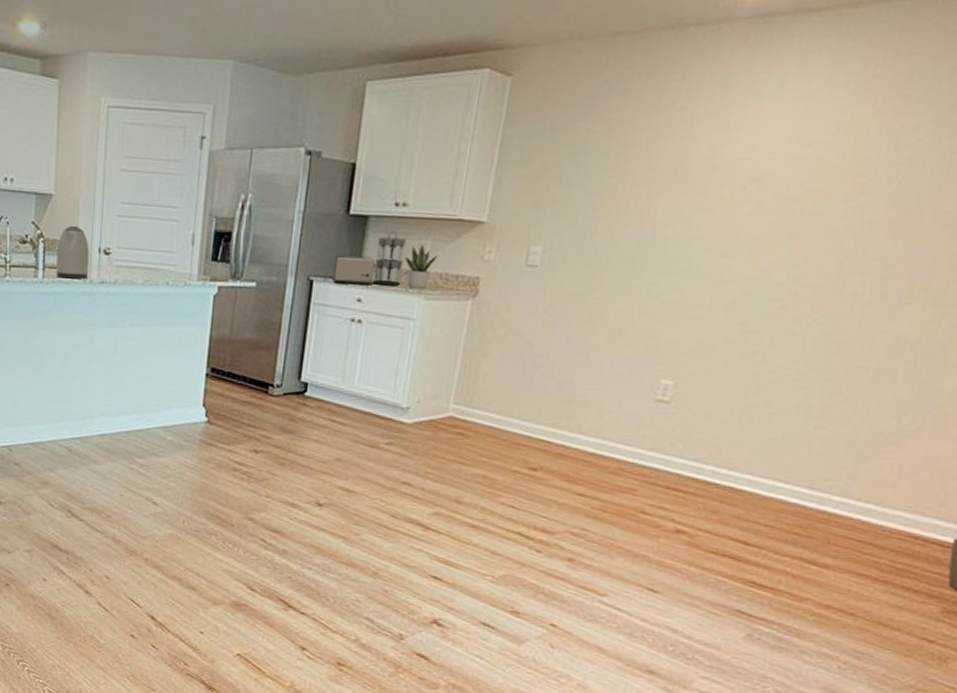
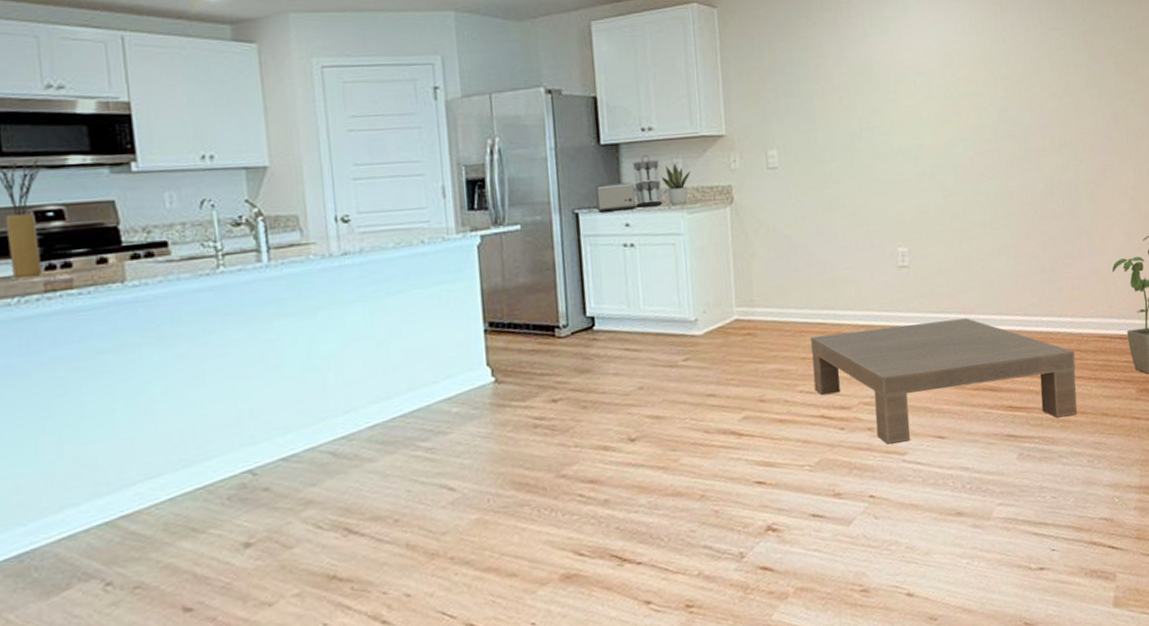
kettle: present [56,226,89,280] -> none [282,197,327,258]
coffee table: none [518,452,864,614] -> present [811,318,1078,444]

